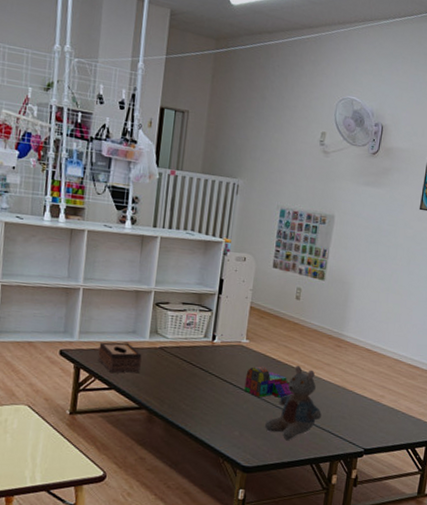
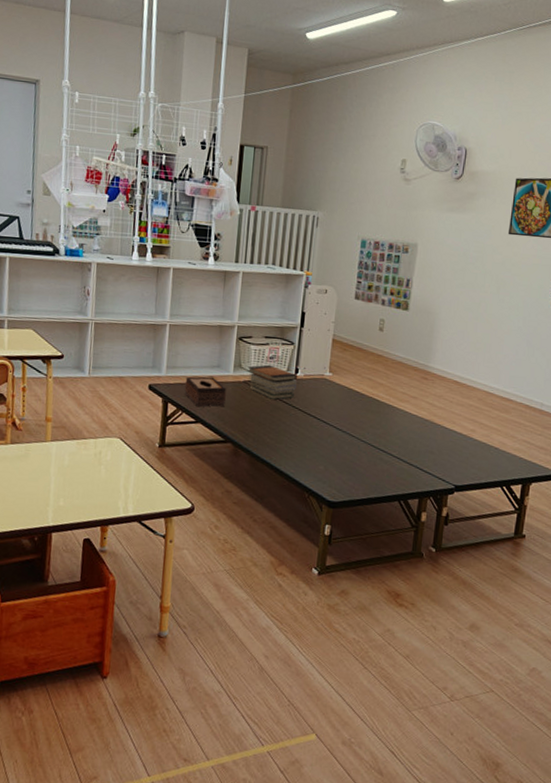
book stack: none [163,331,214,366] -> present [247,364,297,400]
toy blocks: present [244,366,294,398] -> none [328,399,380,432]
stuffed animal: present [264,366,322,440] -> none [349,399,409,475]

